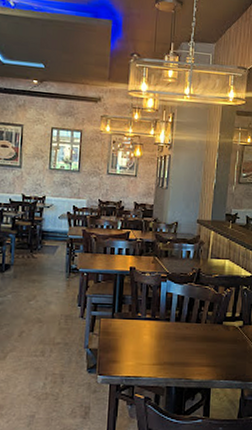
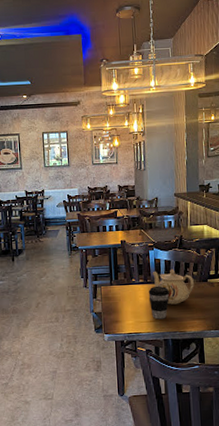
coffee cup: none [154,323,180,363] -> present [148,285,170,320]
teapot: none [161,305,208,347] -> present [152,268,194,305]

